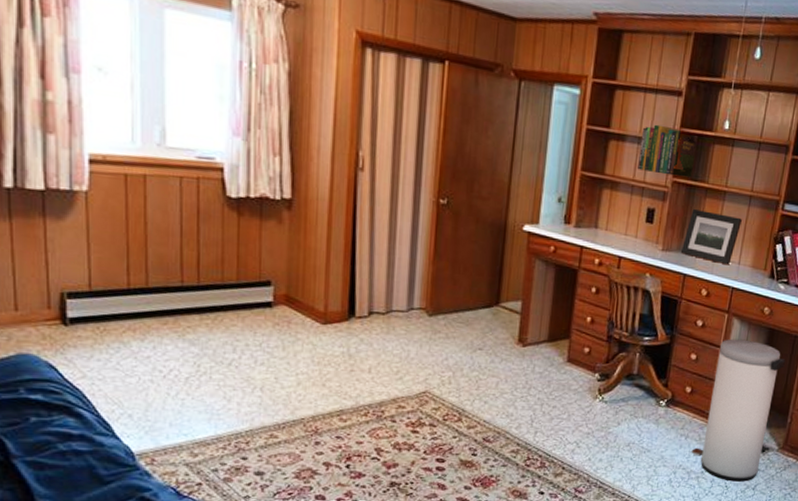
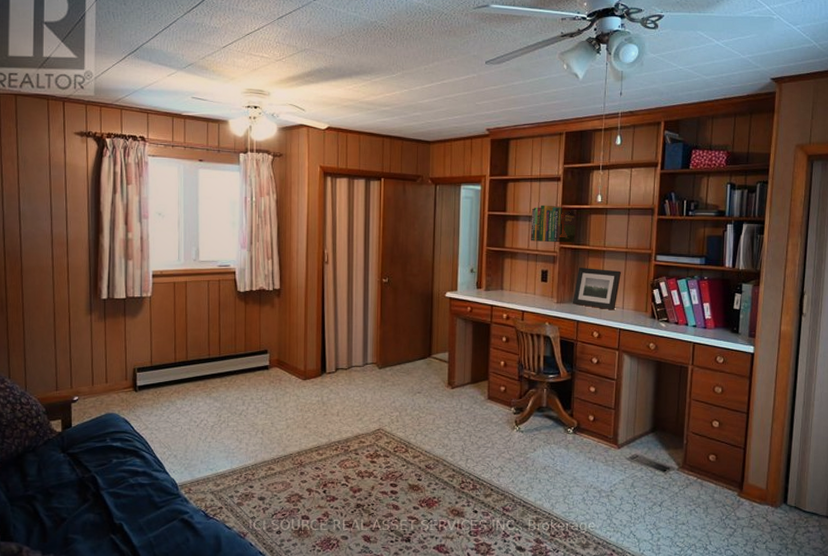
pedal bin: present [691,338,786,482] -> none [600,372,675,499]

